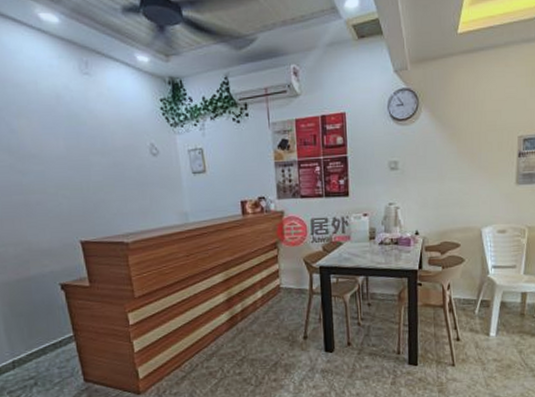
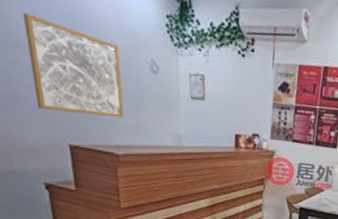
wall art: none [31,124,130,211] -> present [23,13,124,118]

